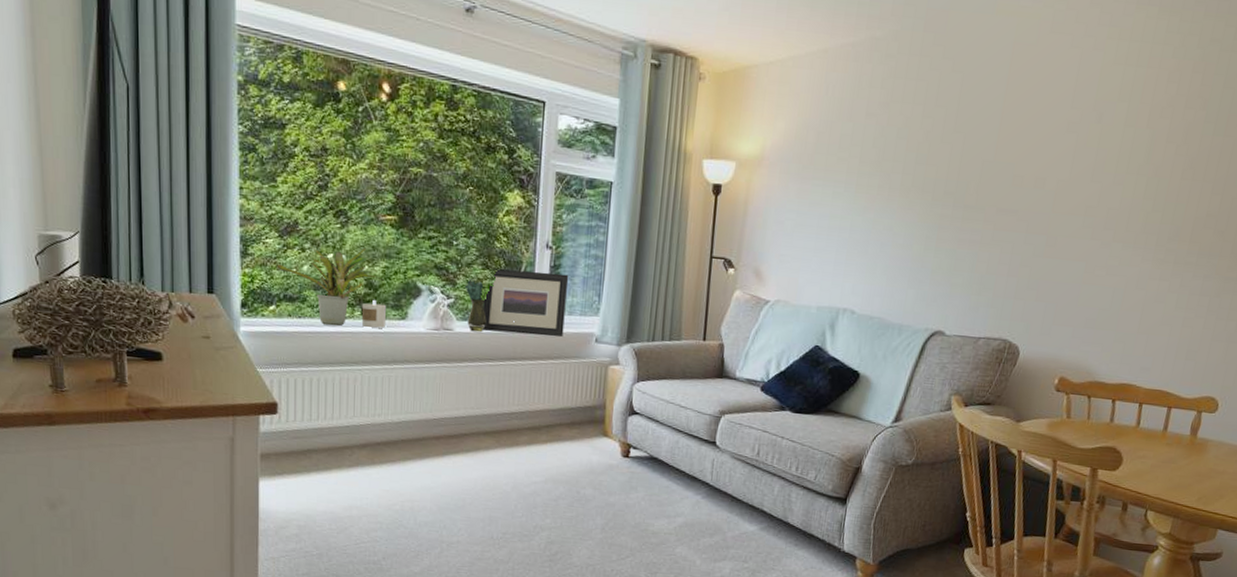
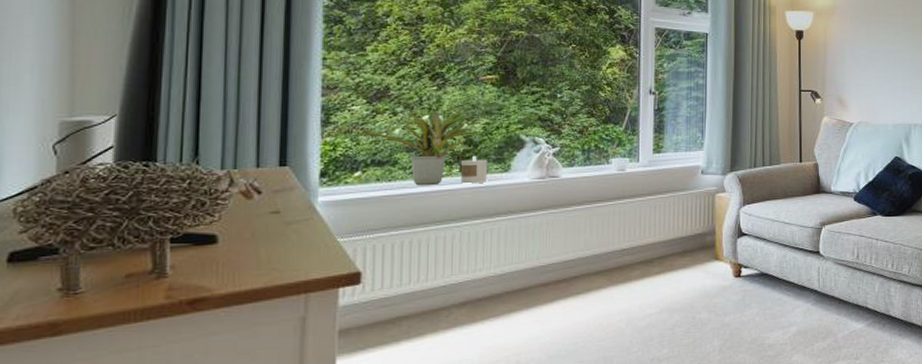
vase: present [465,278,486,333] -> none [571,127,593,176]
picture frame: present [482,268,569,338] -> none [589,115,673,175]

